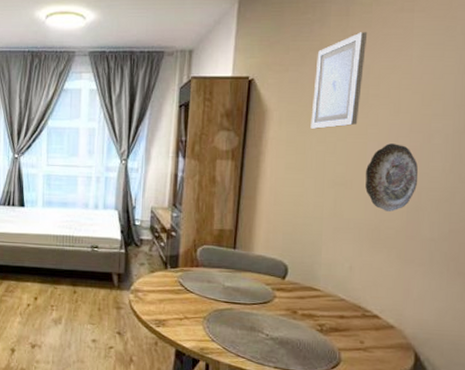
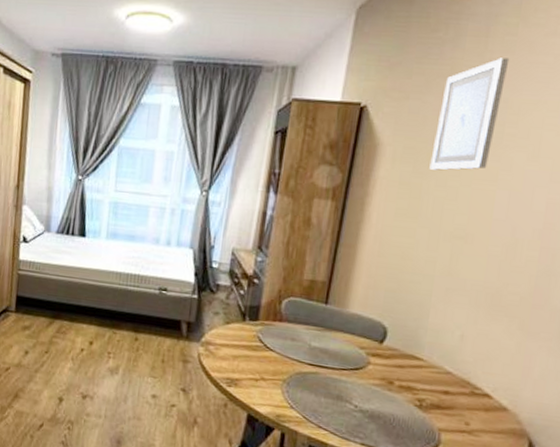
decorative plate: present [365,143,418,212] -> none [488,193,555,274]

